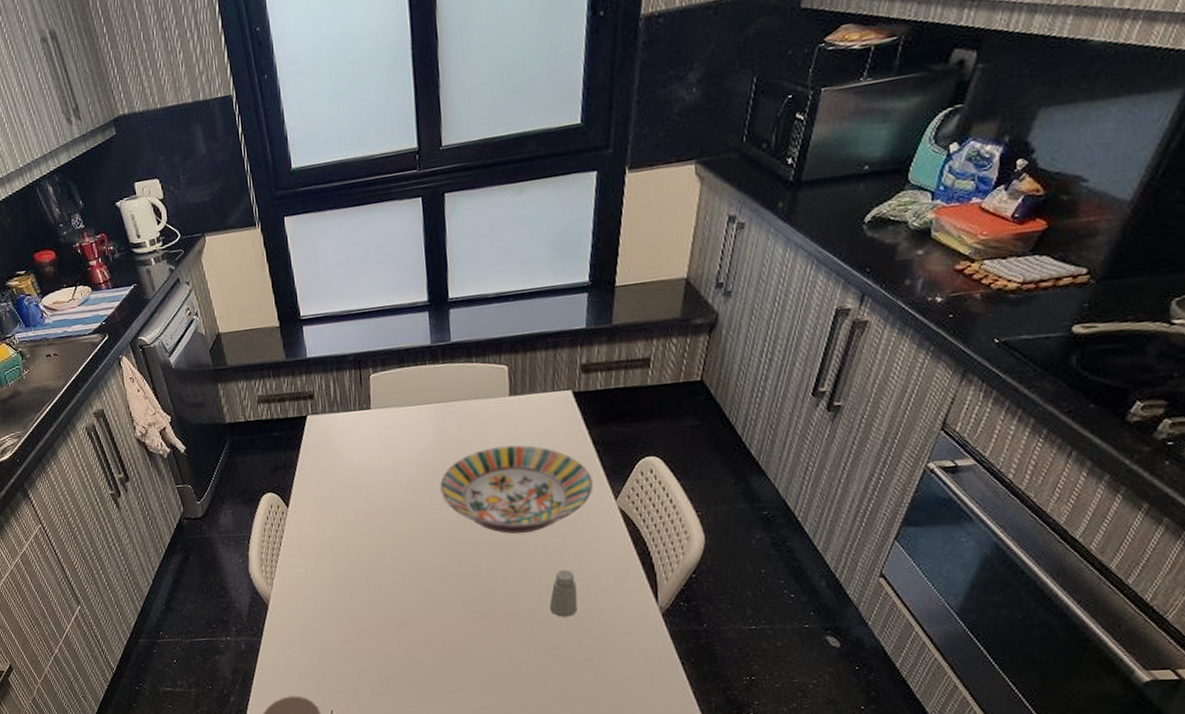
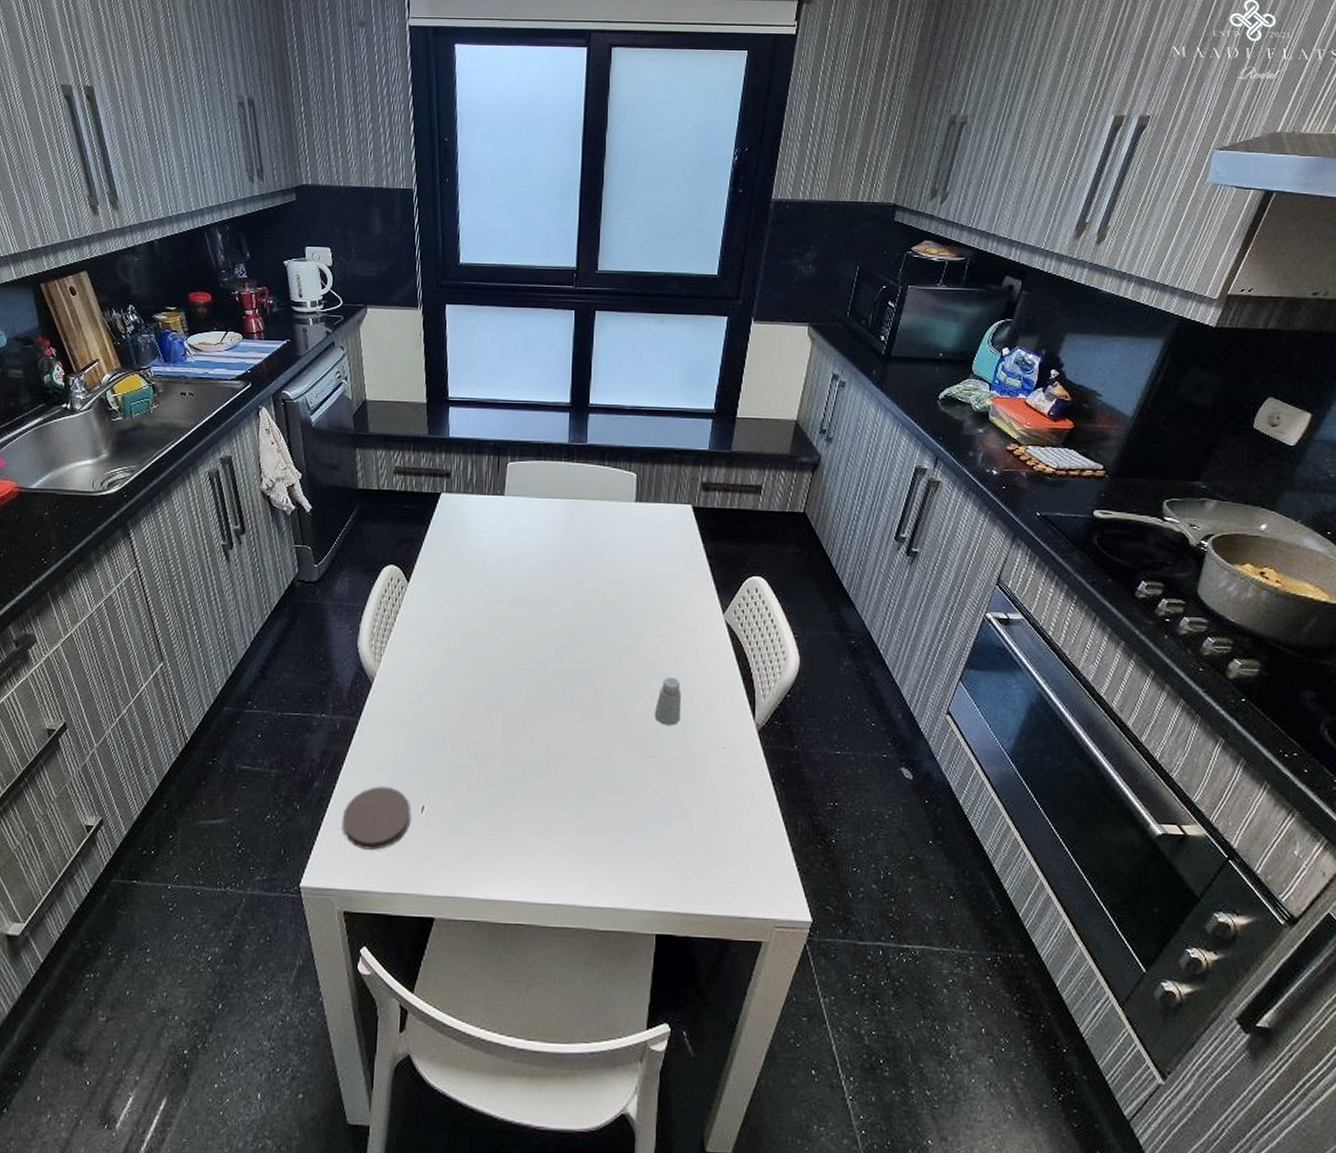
serving bowl: present [440,445,593,534] -> none [562,548,704,637]

